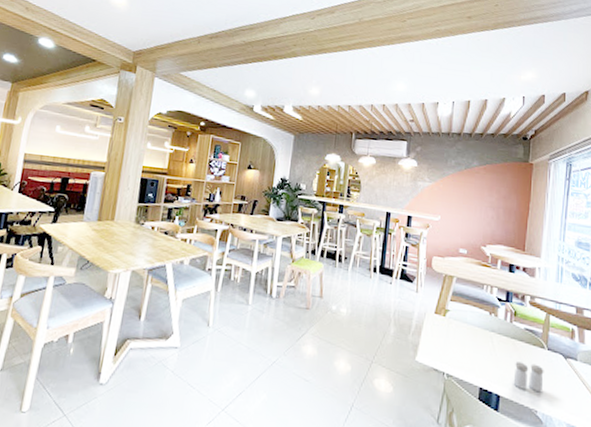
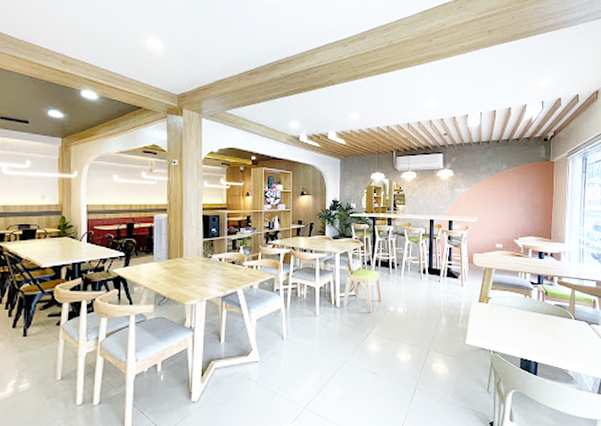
salt and pepper shaker: present [513,362,544,393] -> none [548,332,573,355]

